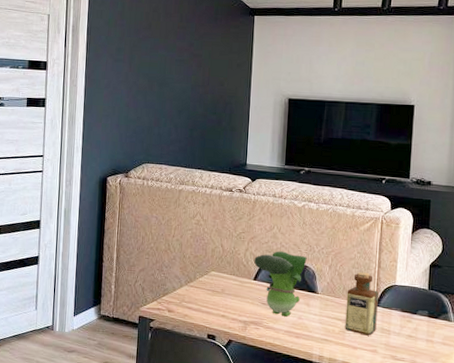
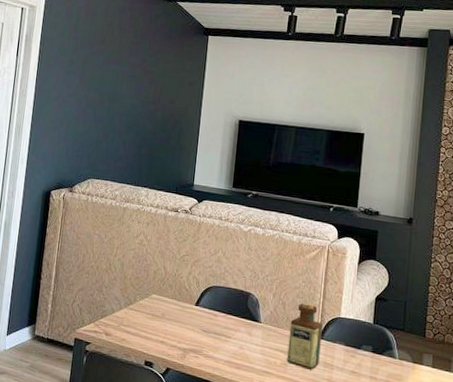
toy figurine: present [254,251,307,317] -> none [197,276,251,346]

